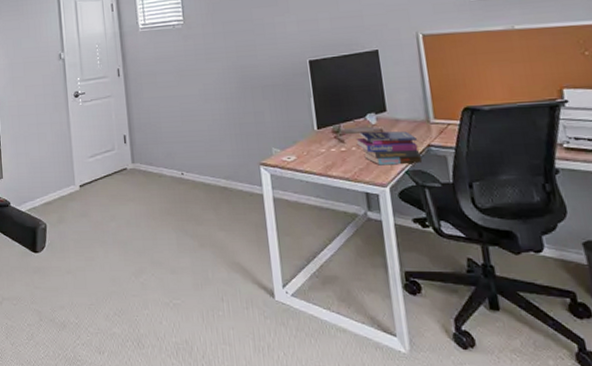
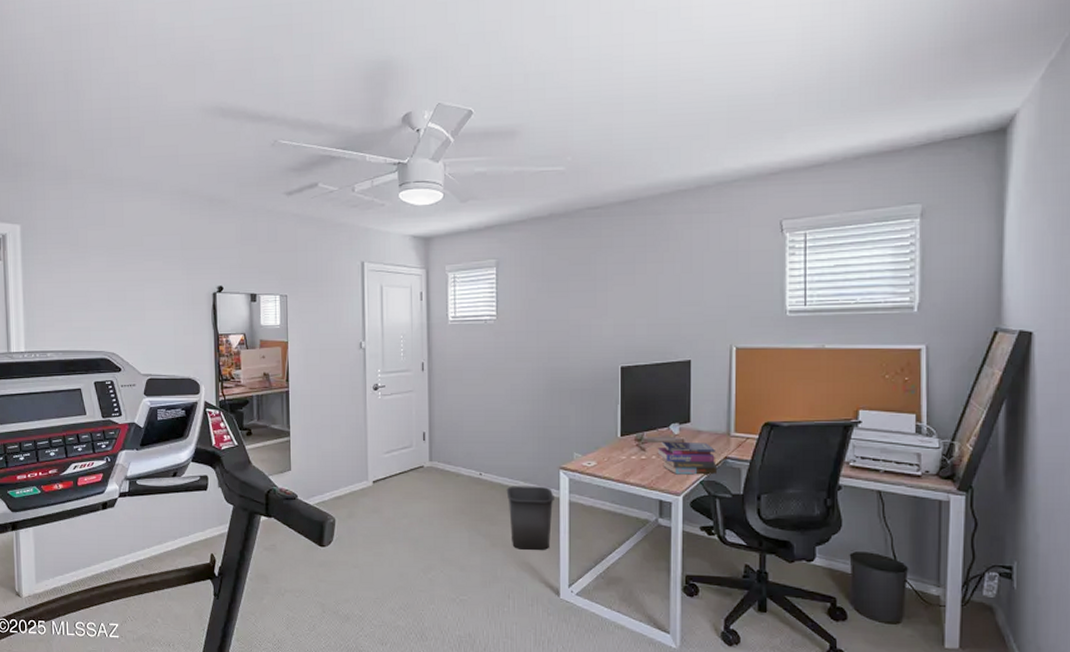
waste bin: none [209,183,259,249] -> present [506,486,554,550]

